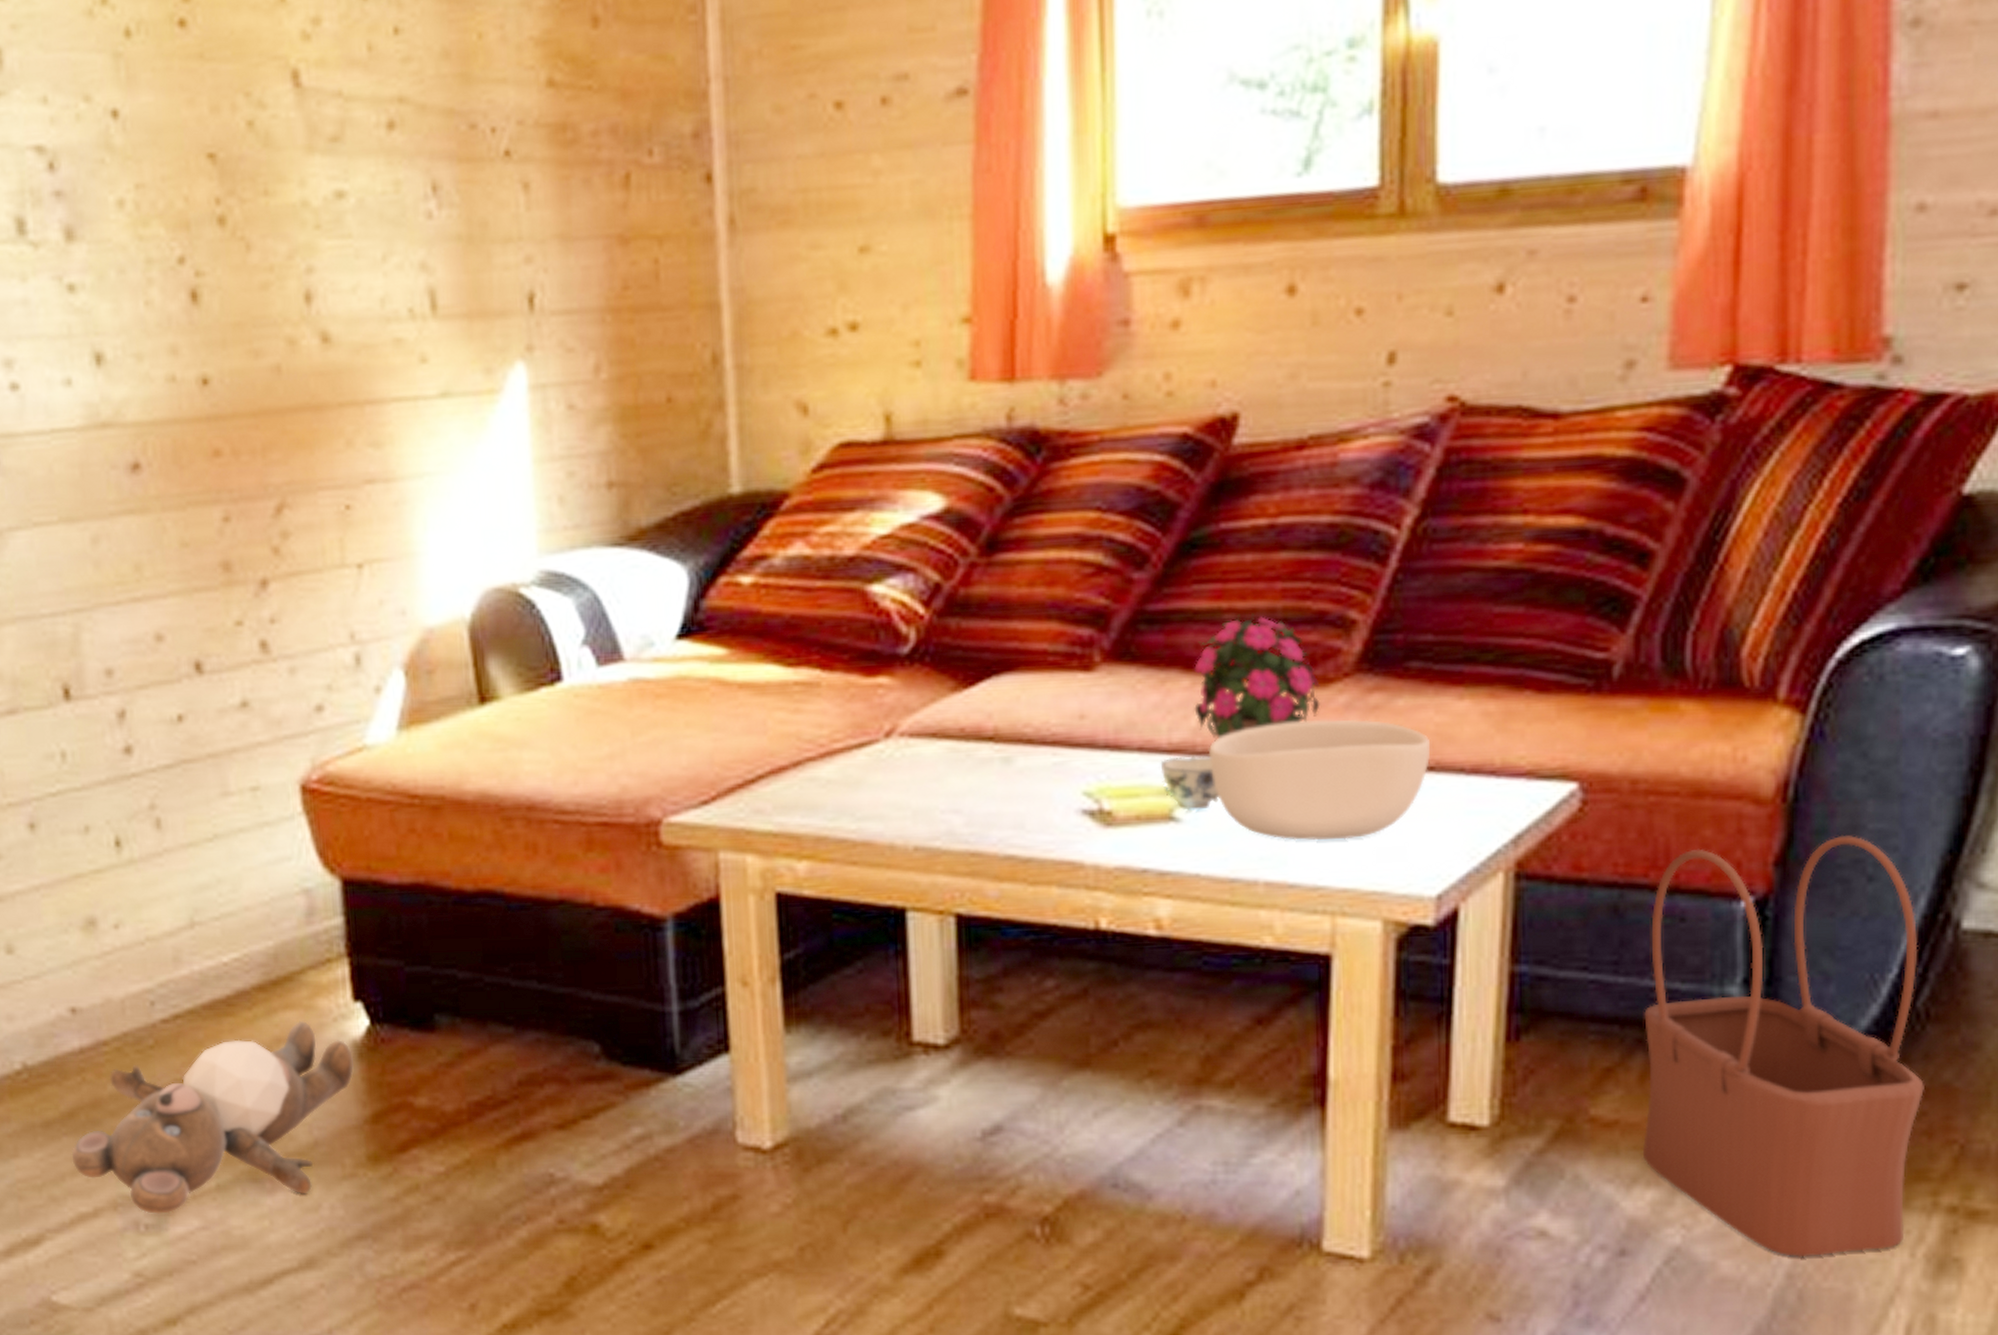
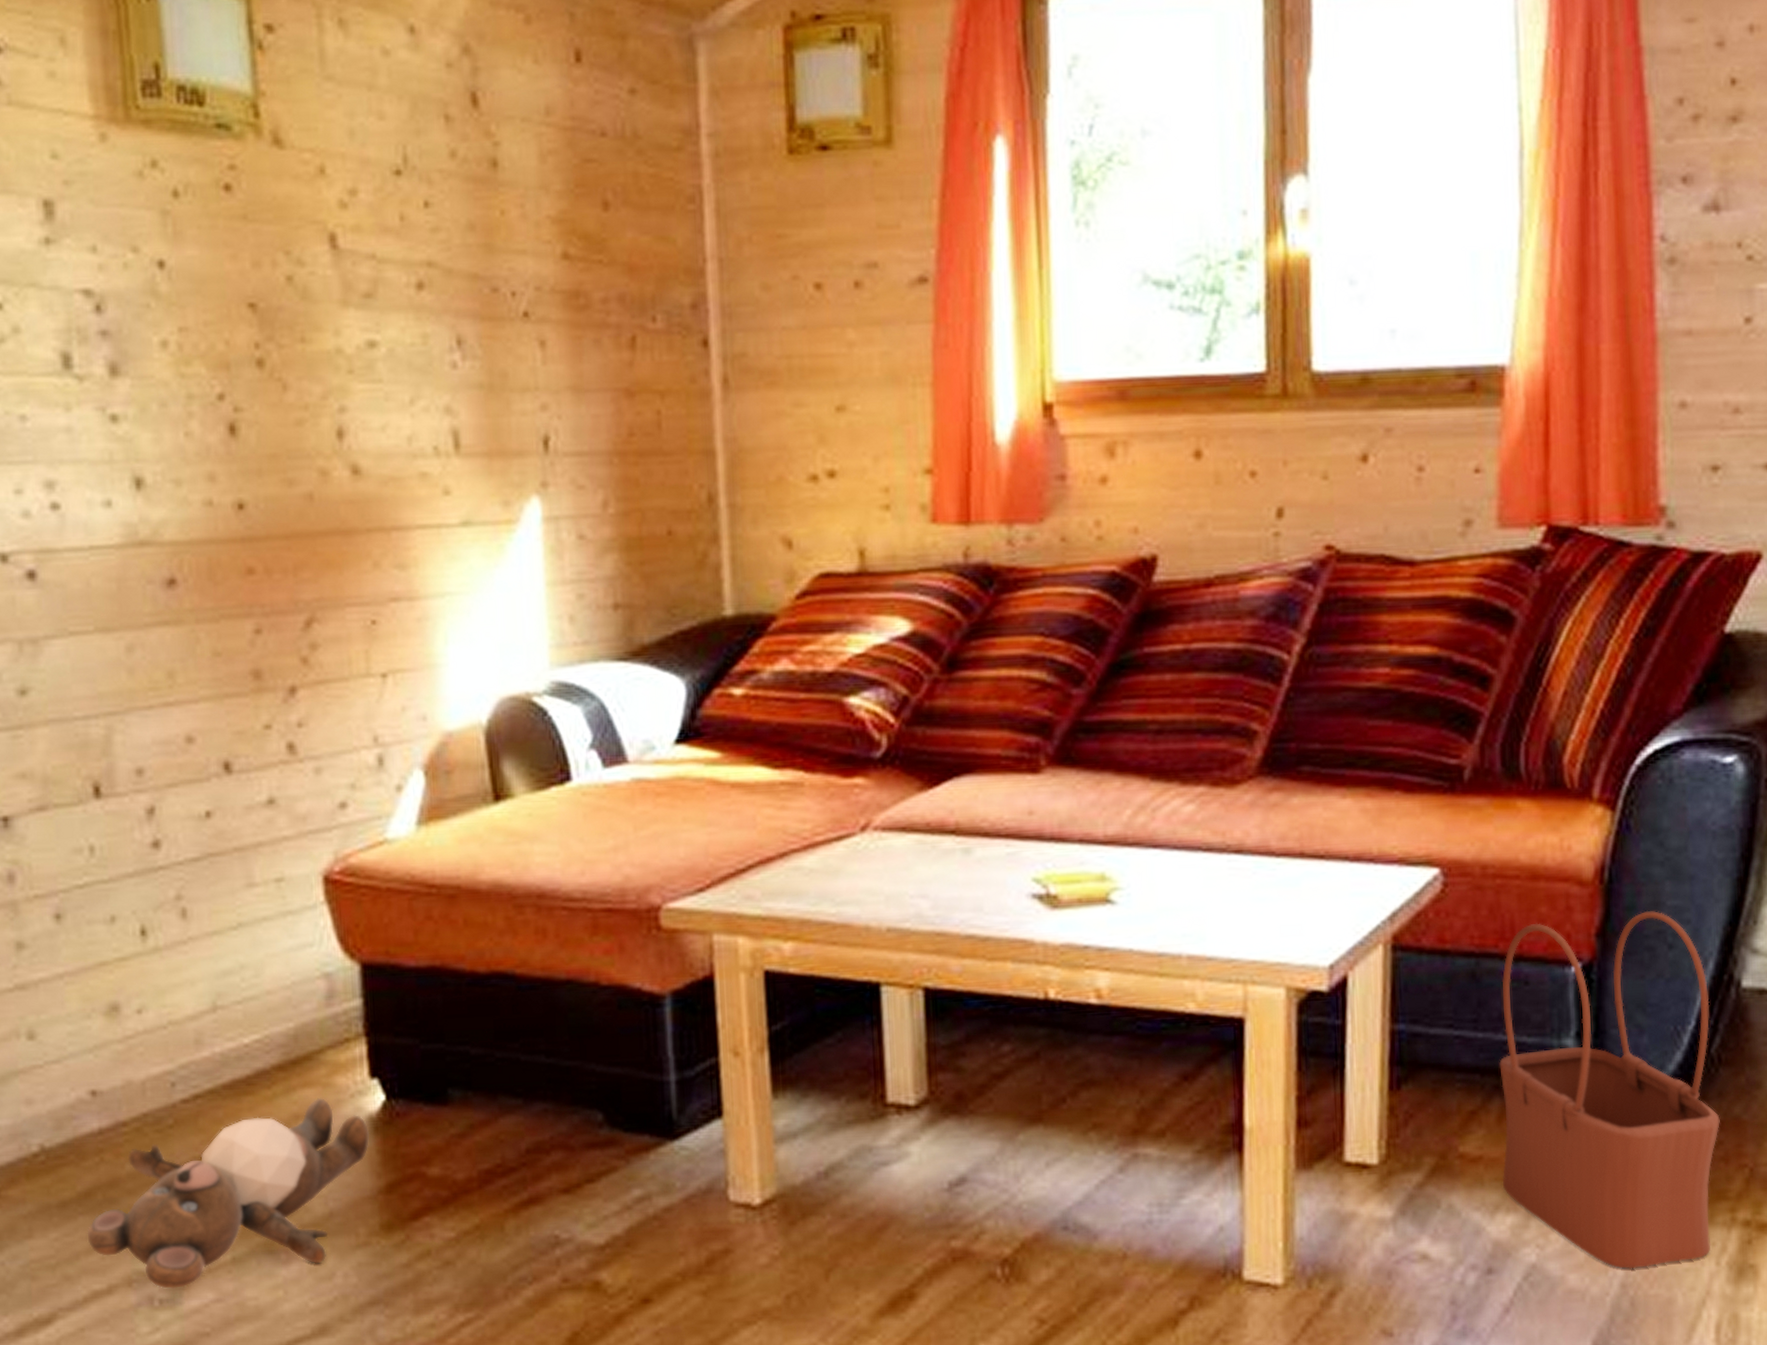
teacup: present [1160,755,1220,810] -> none [1097,846,1149,894]
potted flower: present [1194,613,1320,741] -> none [1125,724,1230,834]
bowl: present [1208,719,1431,840] -> none [1137,815,1321,919]

